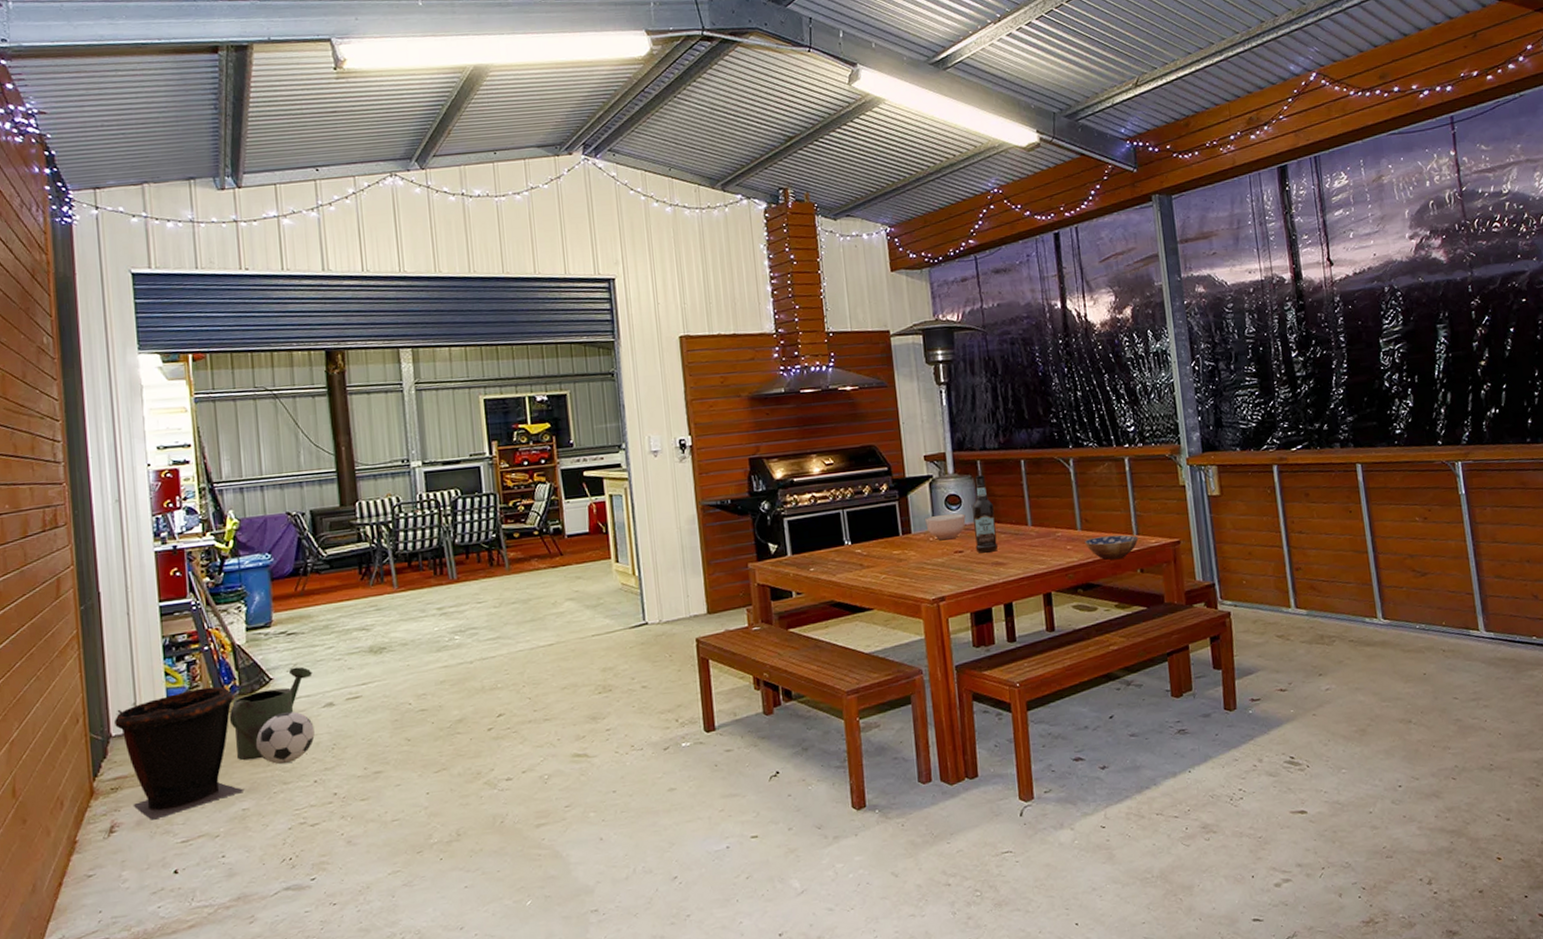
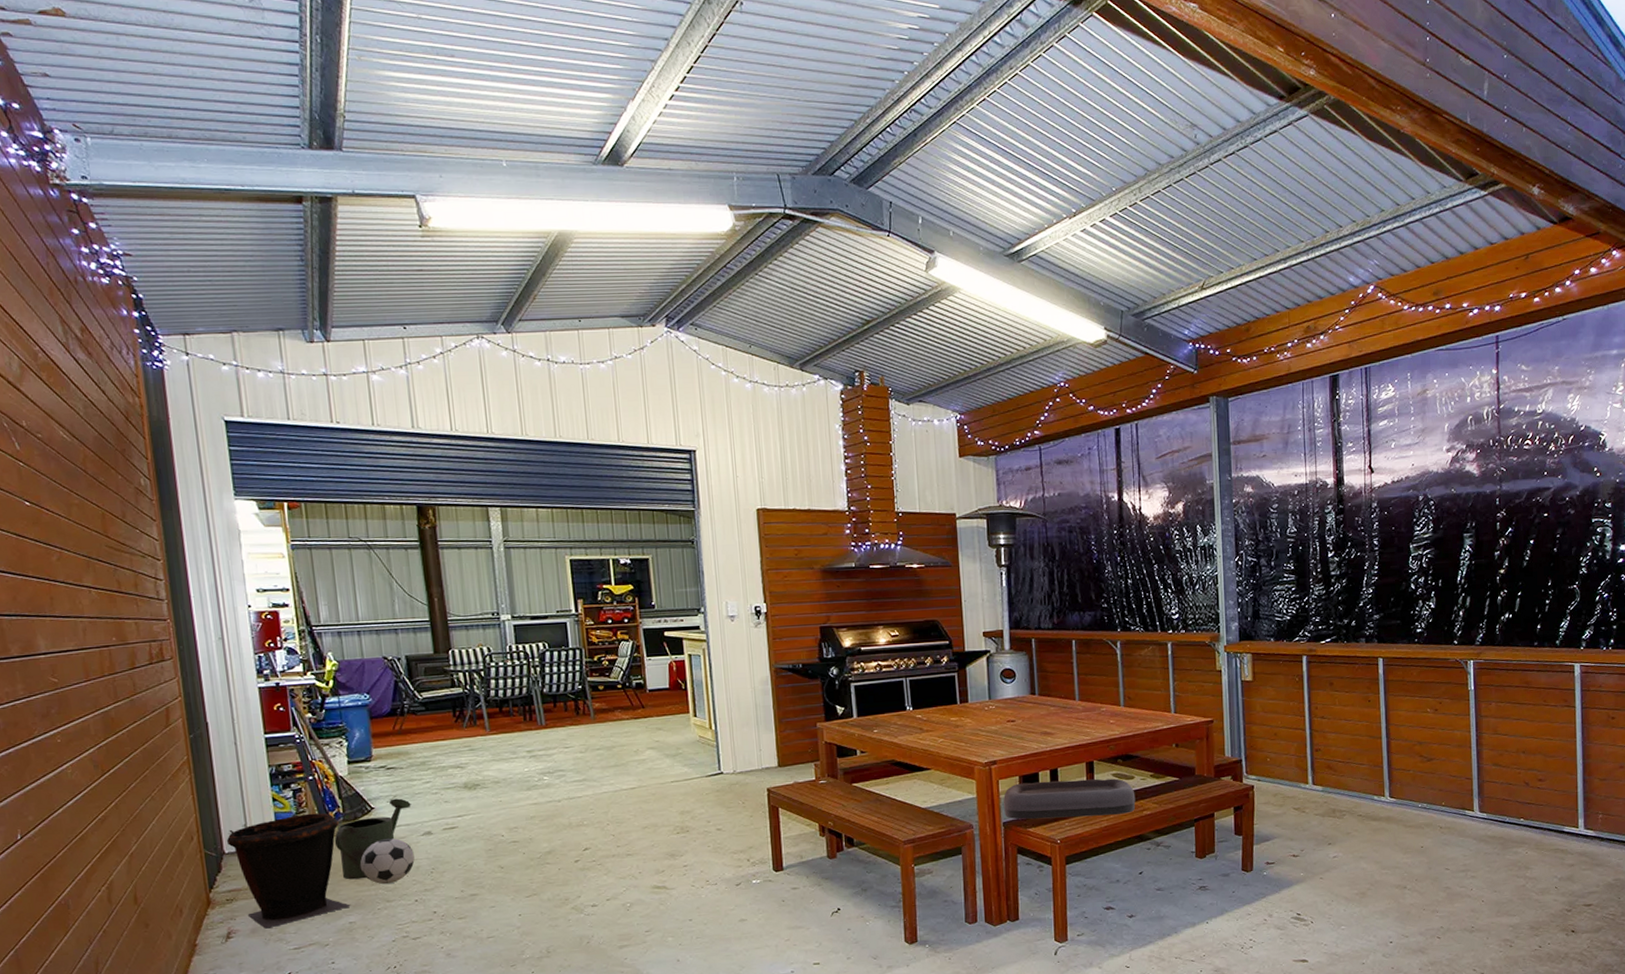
bowl: present [925,513,966,541] -> none [981,686,1019,710]
cushion: none [954,610,1101,662] -> present [1003,778,1136,820]
root beer: present [972,475,999,553] -> none [1025,653,1048,723]
bowl: present [1084,534,1139,560] -> none [1126,712,1176,734]

